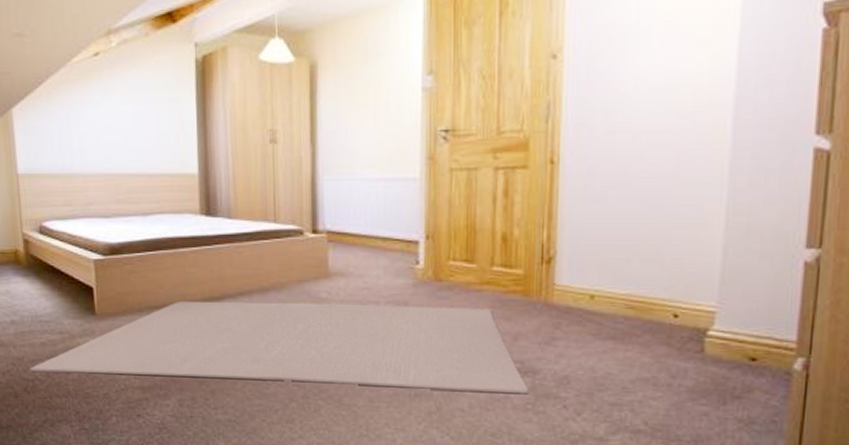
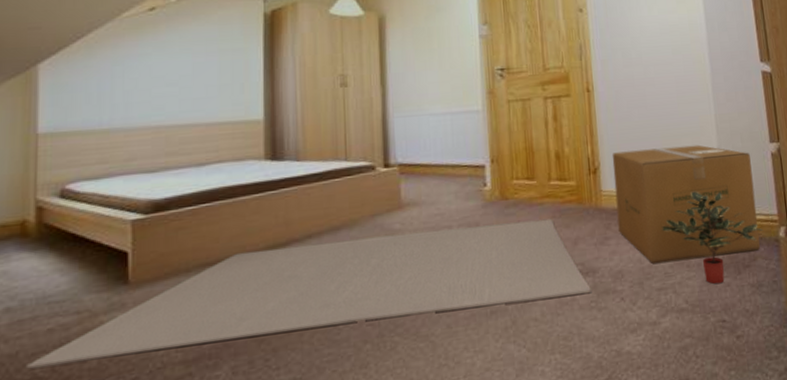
box: none [570,241,770,381] -> present [612,144,760,265]
potted plant: none [625,298,771,411] -> present [661,191,764,284]

